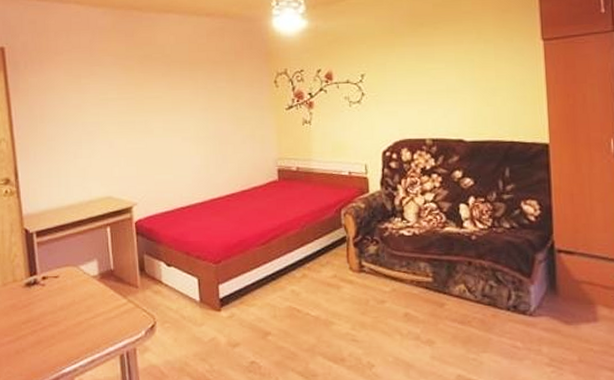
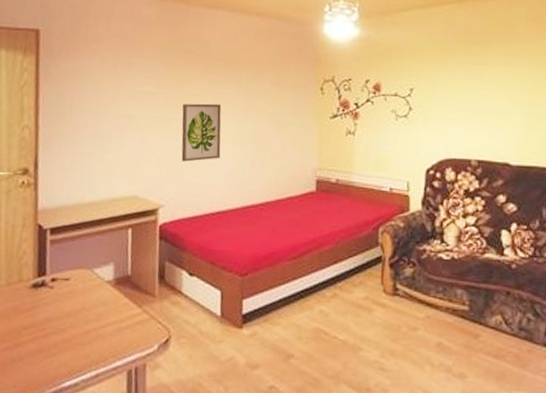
wall art: none [145,104,185,161] -> present [181,103,222,162]

